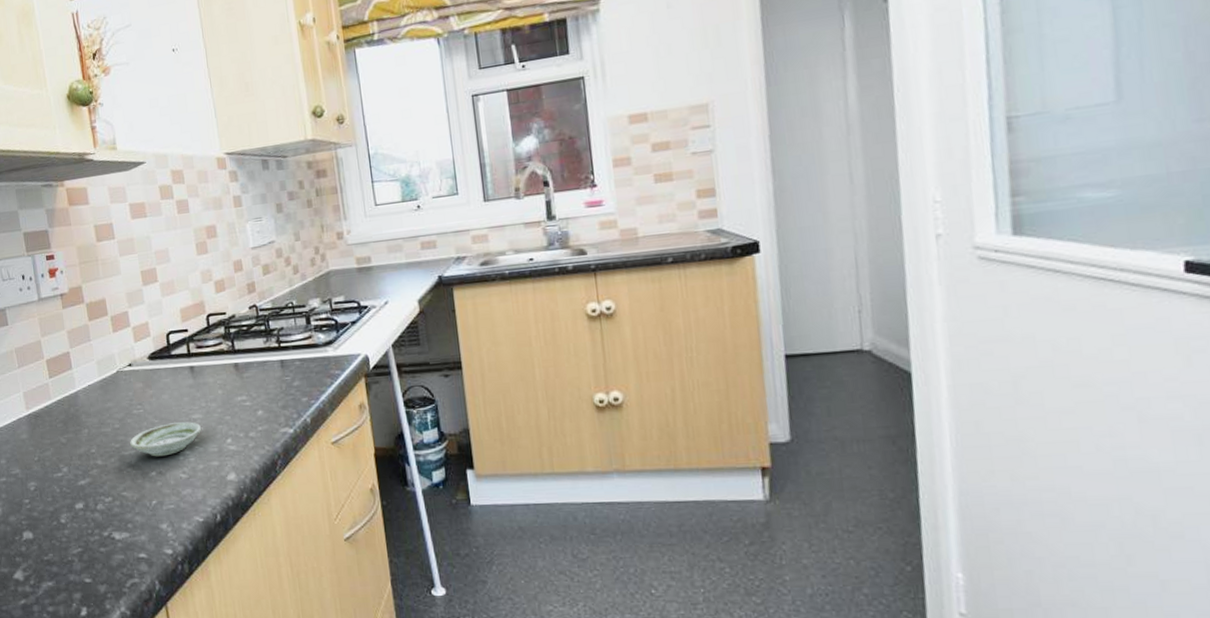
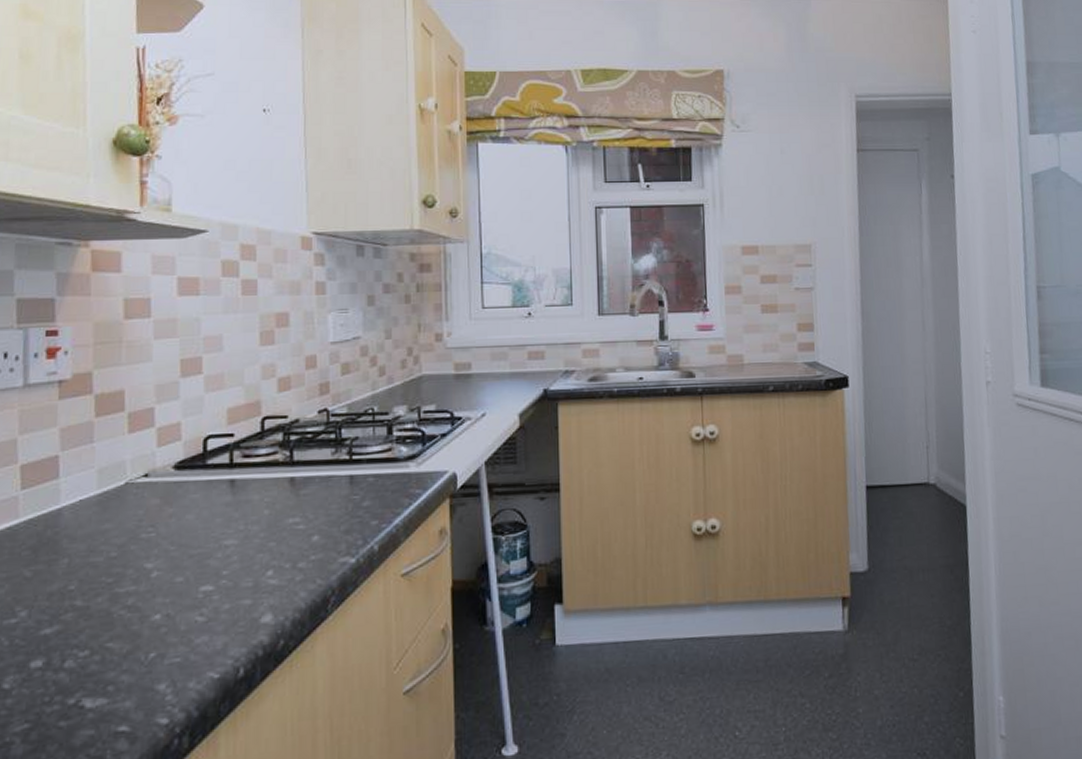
saucer: present [130,422,201,457] -> none [129,549,234,595]

